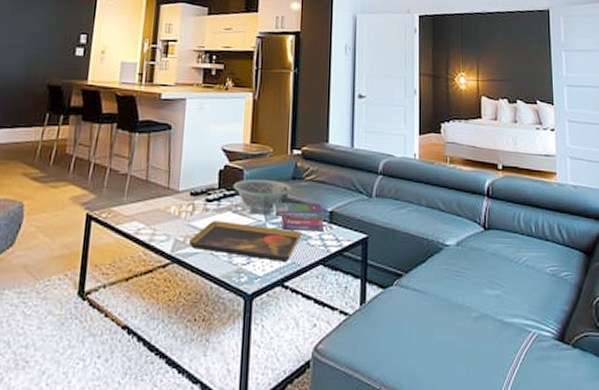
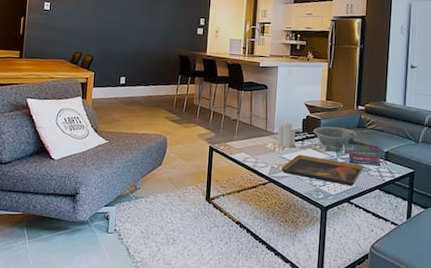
candle: none [183,173,210,213] -> present [277,121,296,149]

